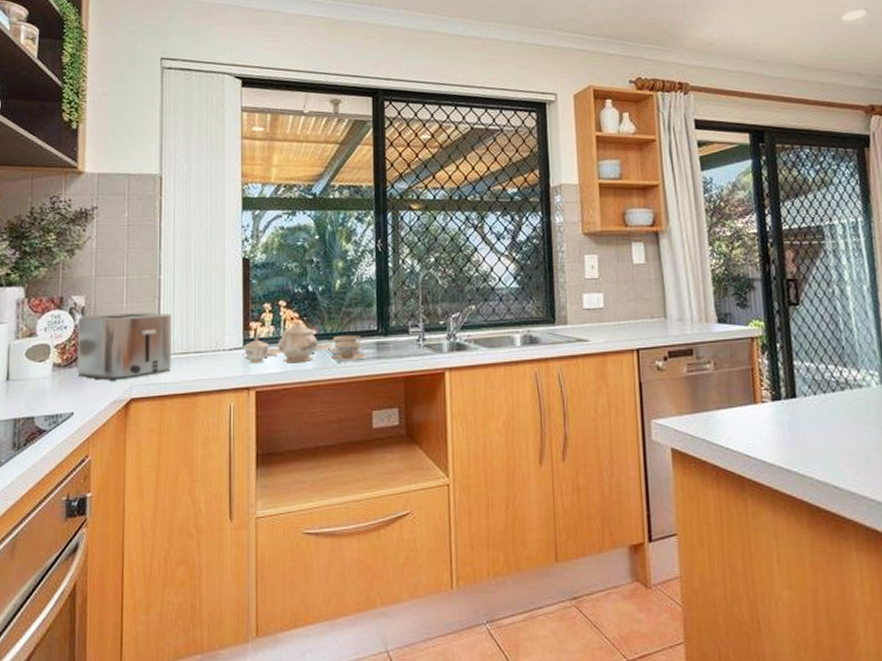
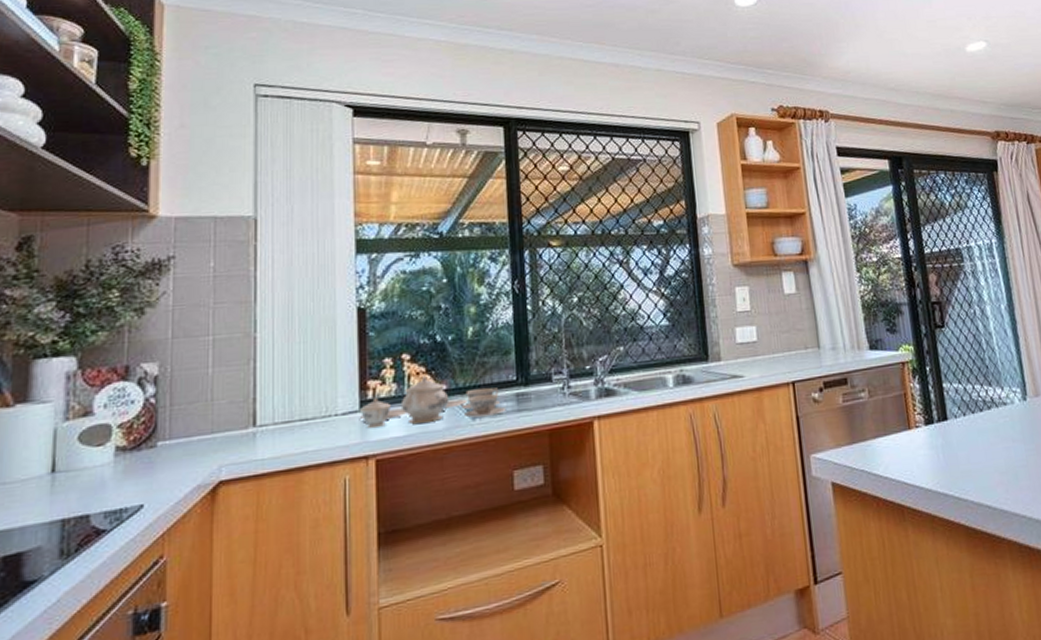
toaster: present [77,312,172,383] -> none [148,376,271,464]

